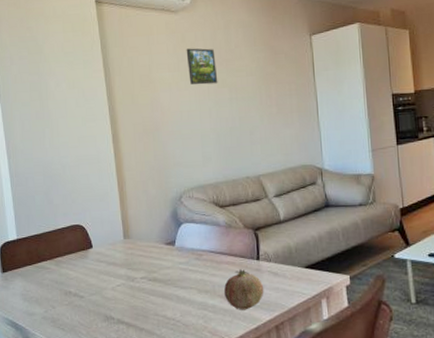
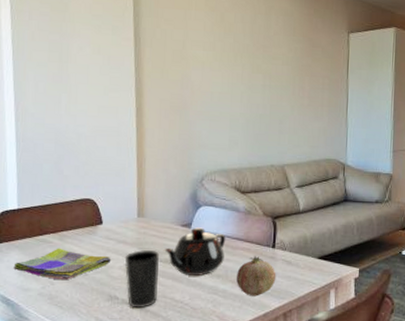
dish towel: none [18,273,104,304] -> present [13,248,111,281]
cup: none [116,270,151,327] -> present [124,250,159,308]
teapot: none [151,244,210,292] -> present [163,227,226,276]
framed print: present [186,48,218,85] -> none [223,29,253,69]

